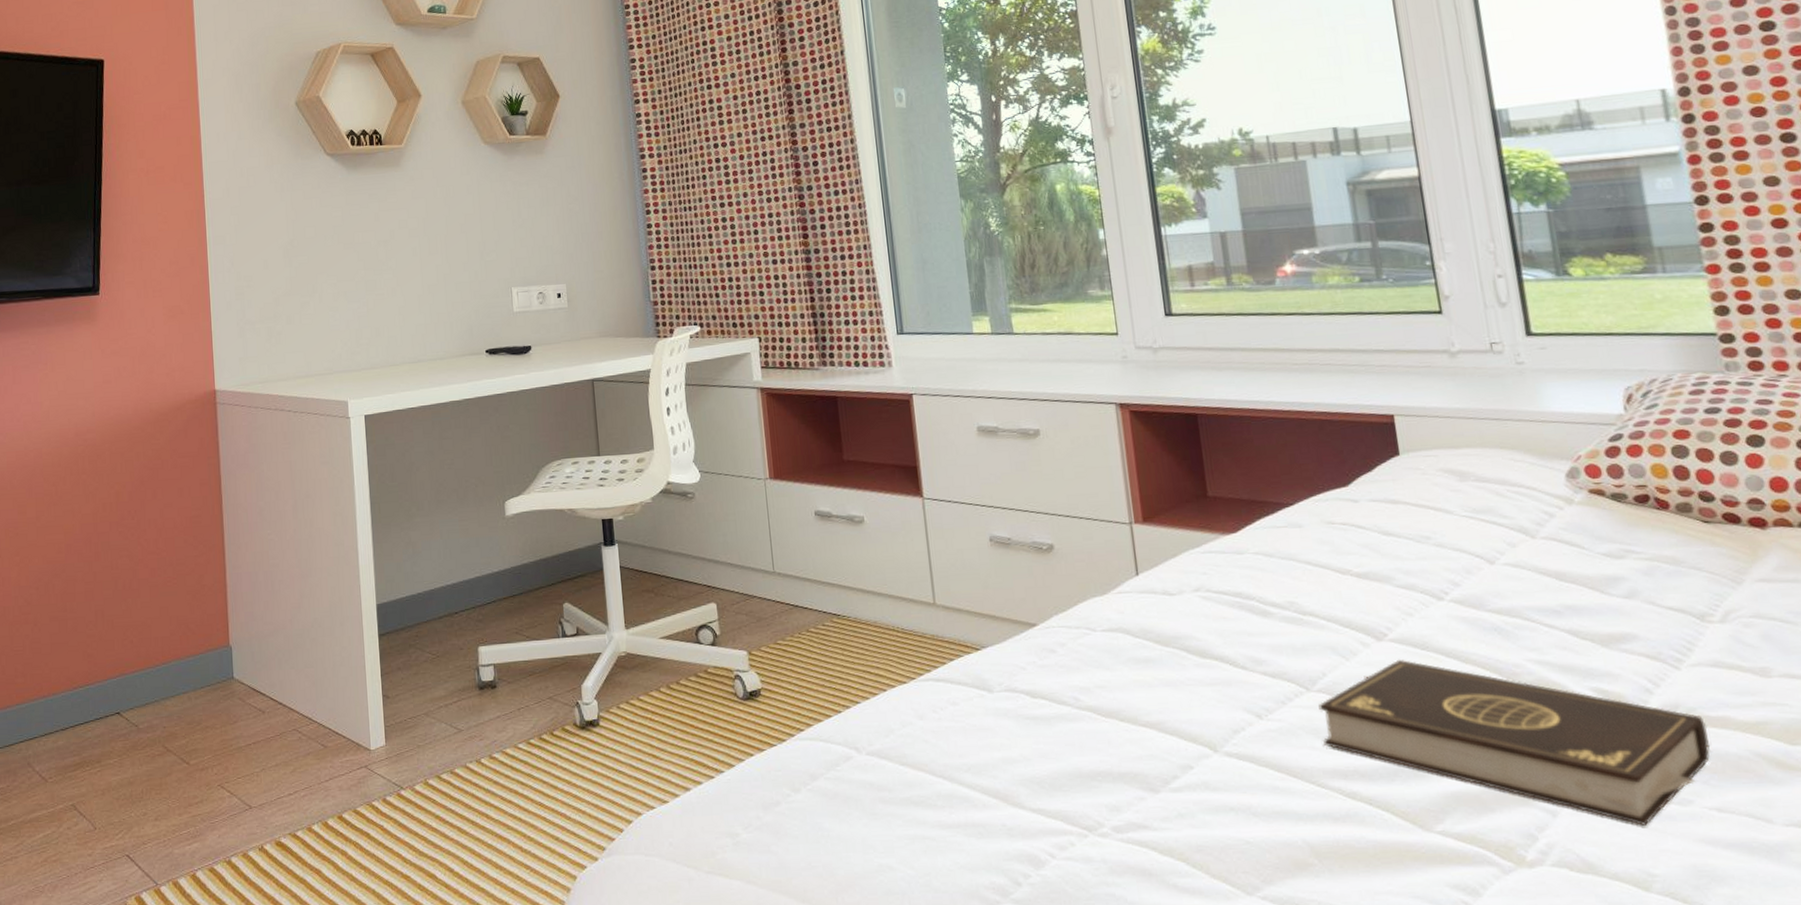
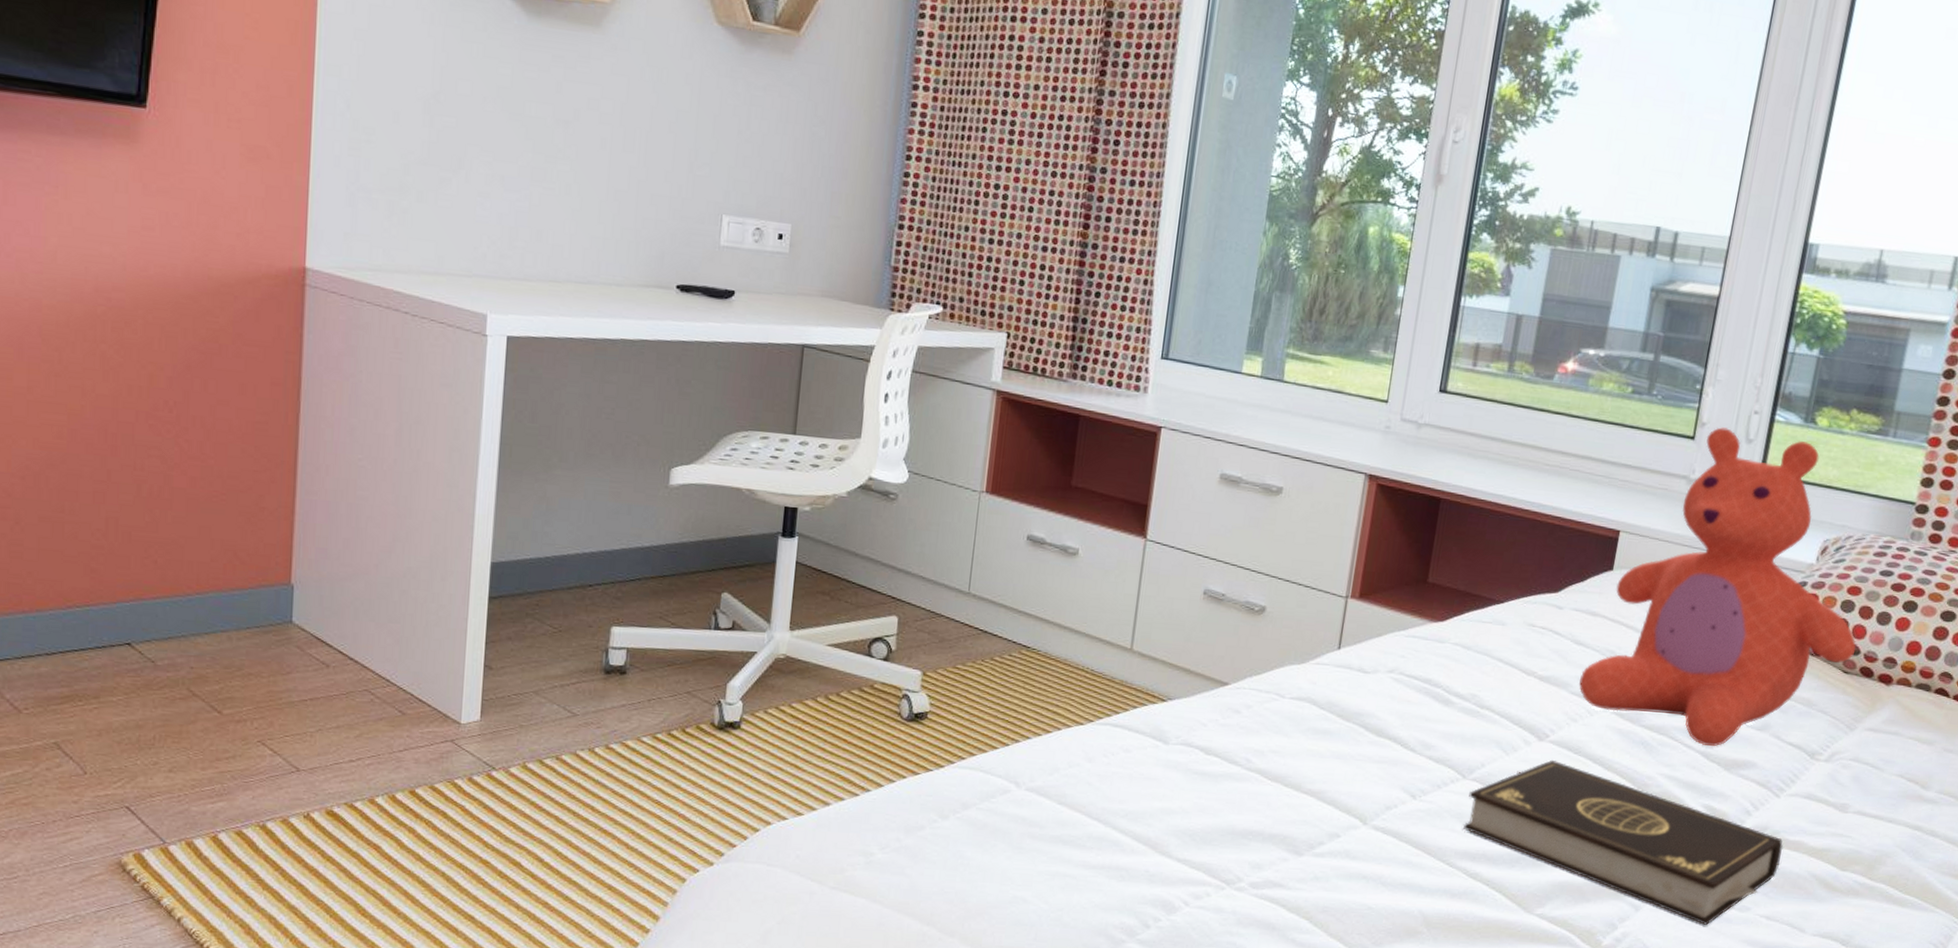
teddy bear: none [1400,294,1709,624] -> present [1578,427,1856,747]

